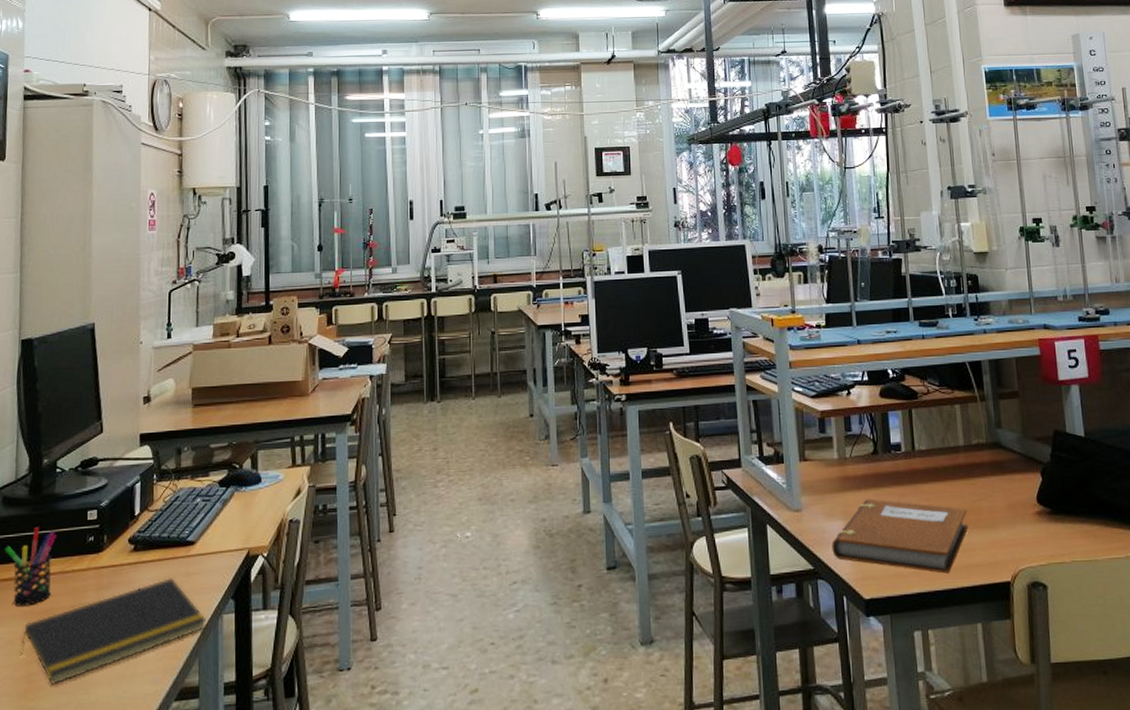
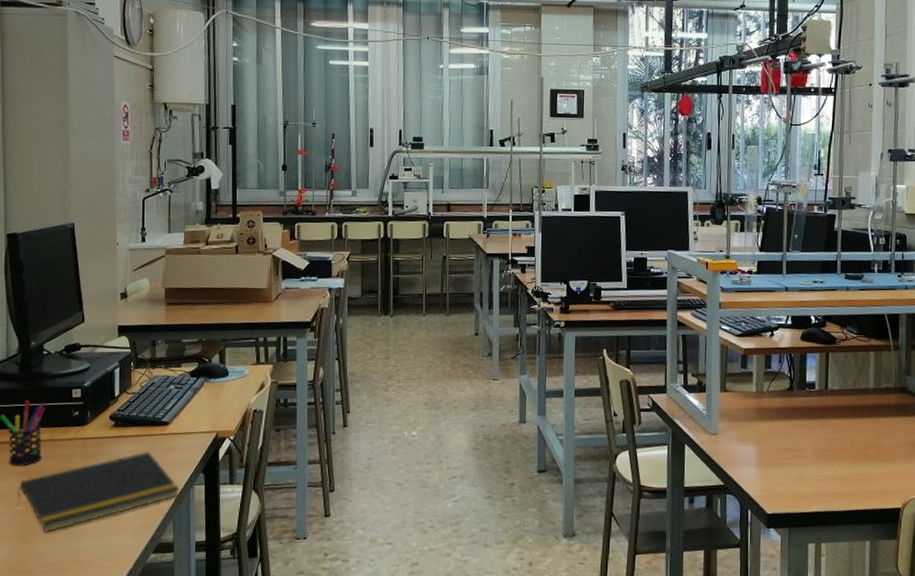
notebook: present [831,499,969,574] -> none [742,429,869,497]

